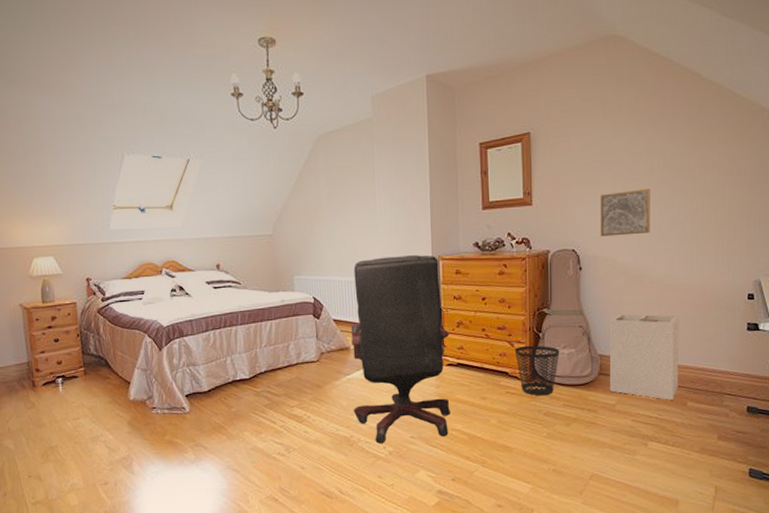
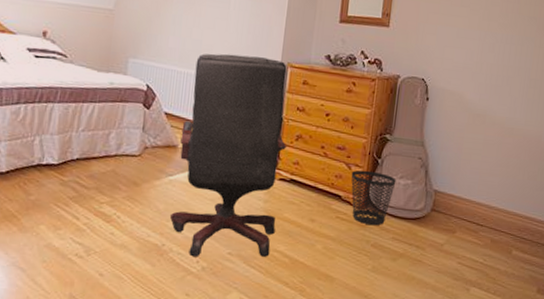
wall art: present [601,188,651,237] -> none [451,28,503,74]
laundry hamper: present [609,313,679,400] -> none [439,151,515,246]

